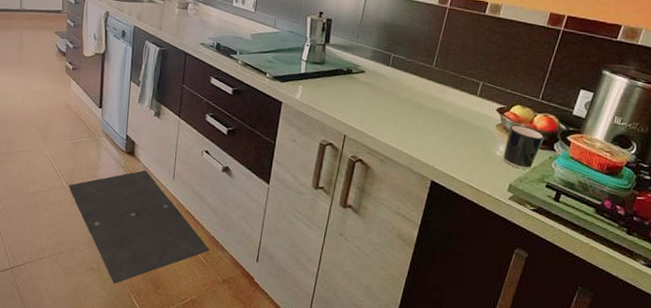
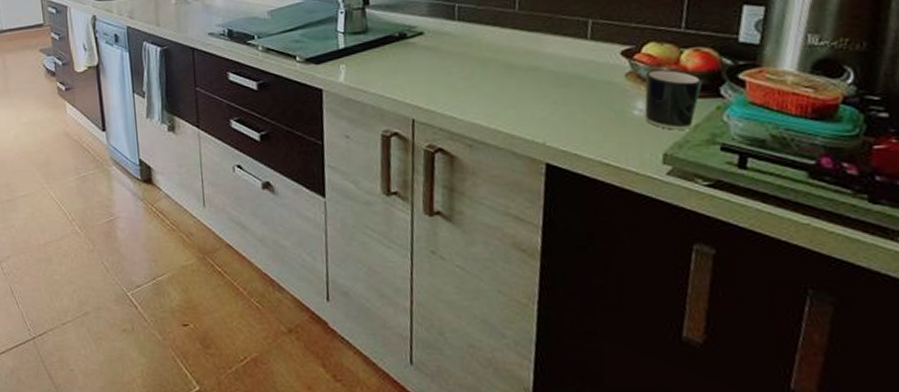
door mat: present [68,170,210,284] -> none [82,199,264,347]

